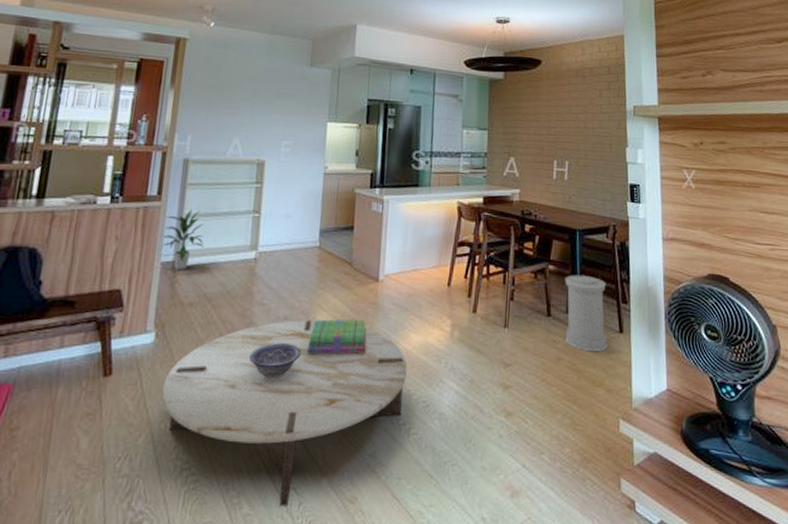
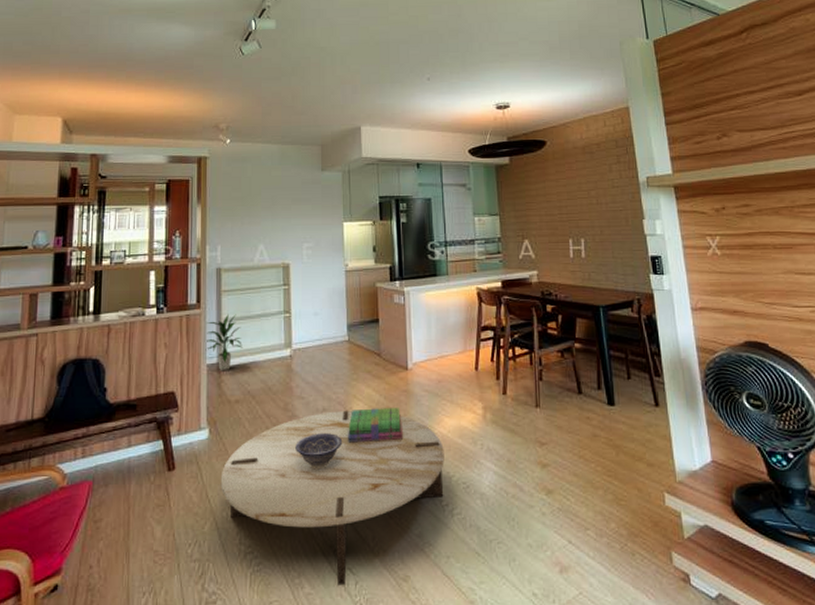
trash can: present [565,275,607,352] -> none [593,351,644,427]

